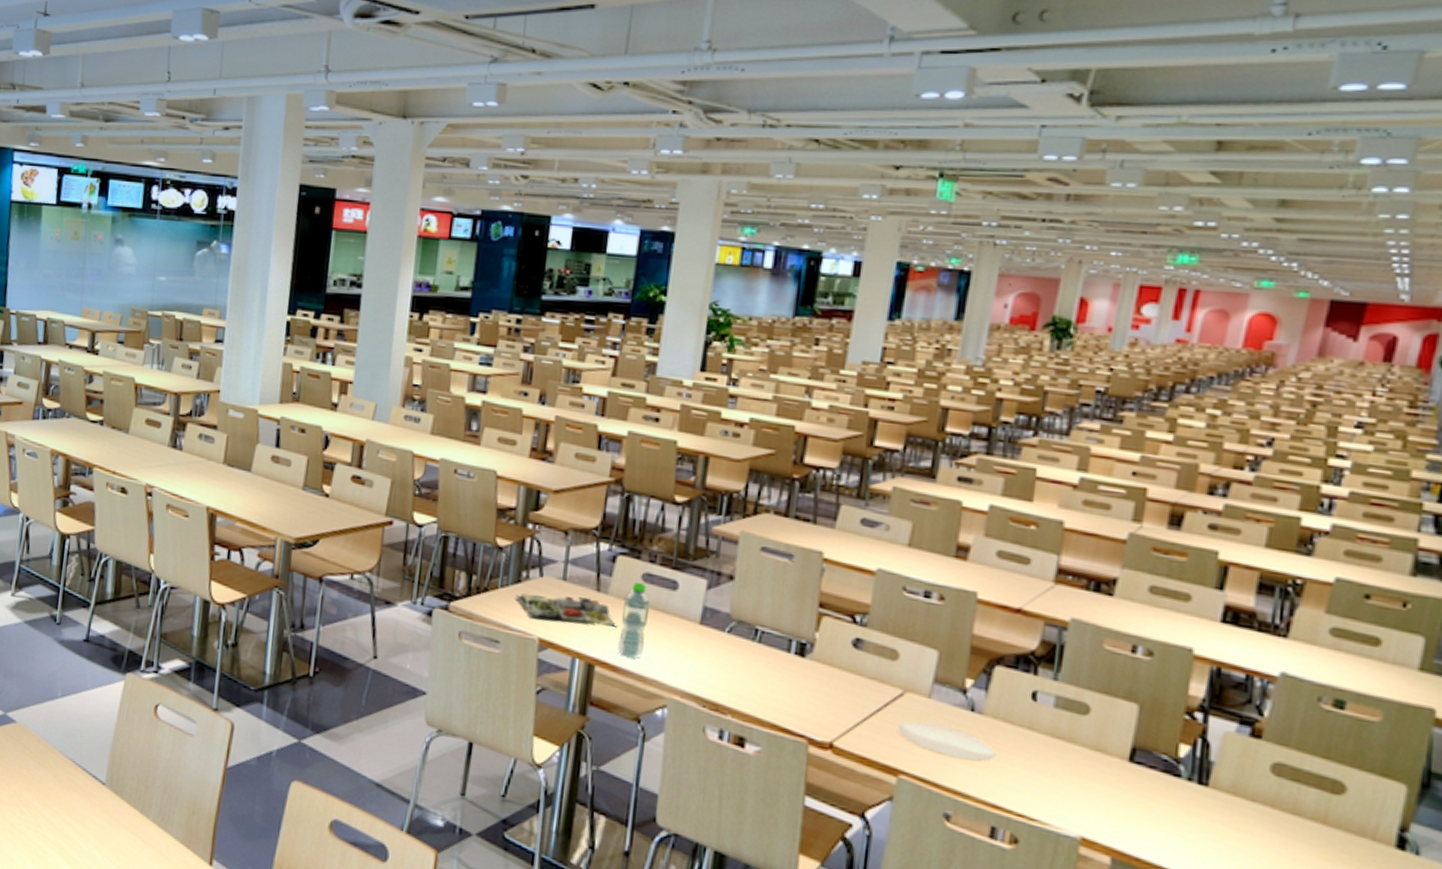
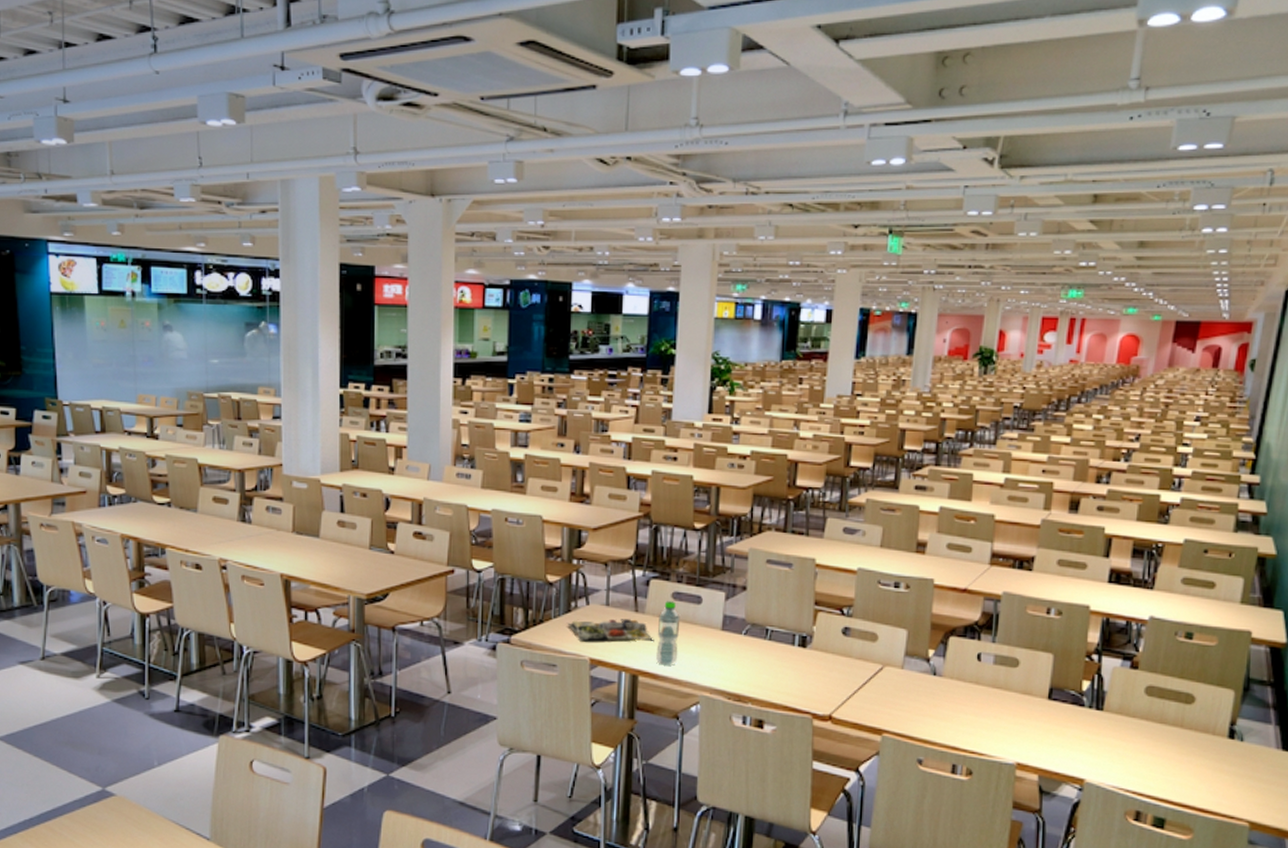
plate: present [896,721,996,763] -> none [879,688,953,716]

